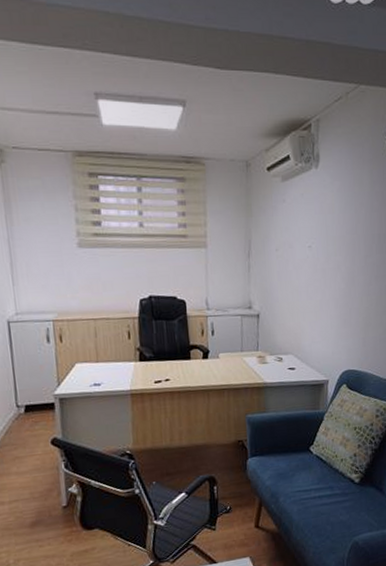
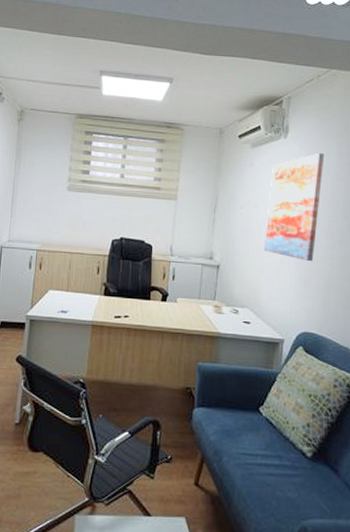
wall art: none [302,182,358,300] -> present [263,152,324,262]

